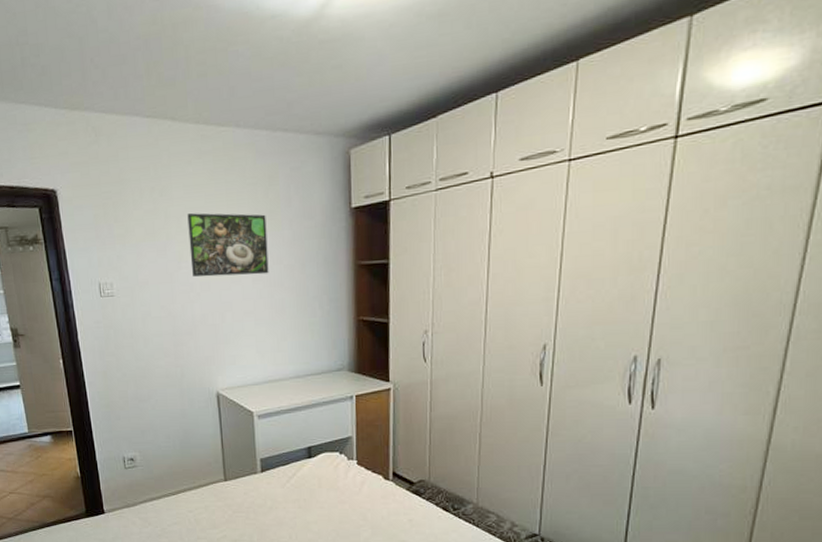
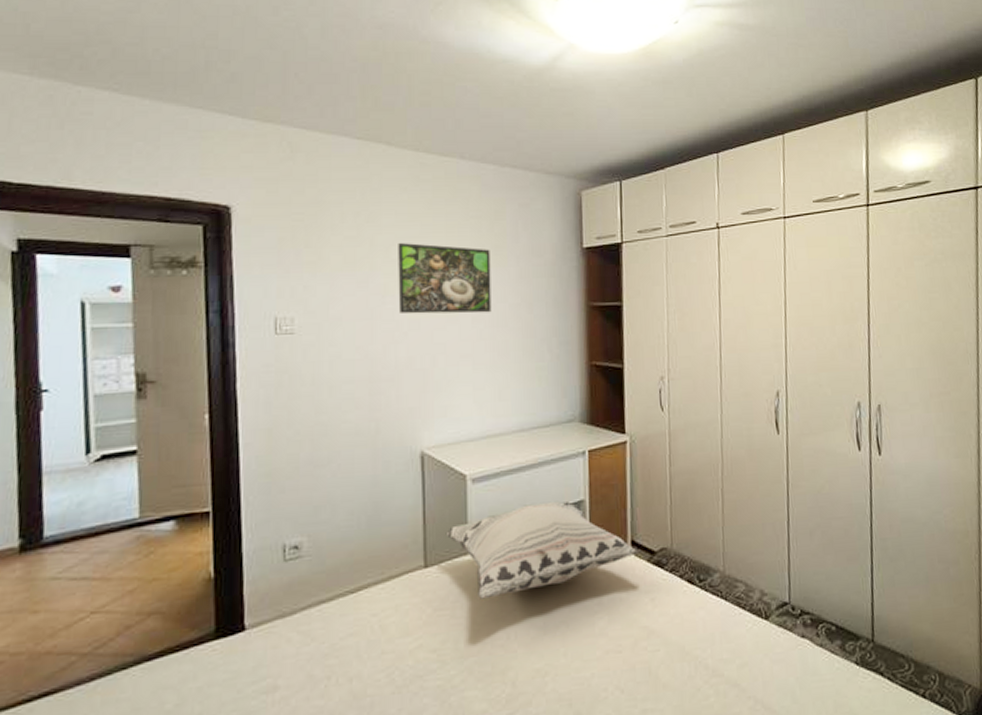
decorative pillow: none [239,436,400,507] -> present [445,501,639,599]

